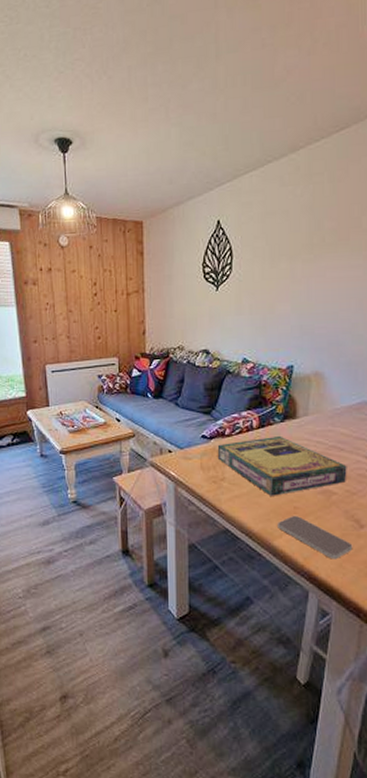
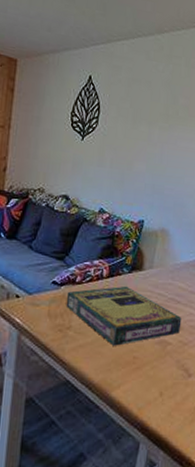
smartphone: present [278,515,353,560] -> none [117,365,181,409]

